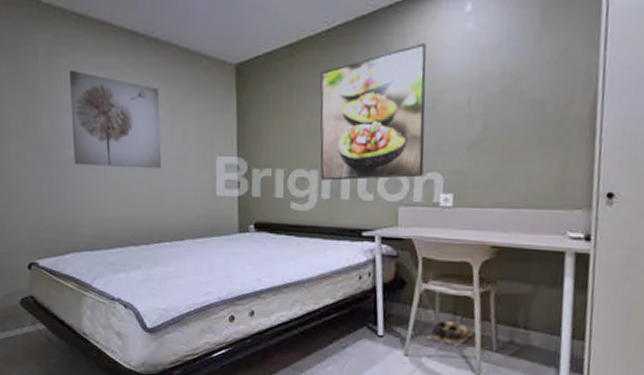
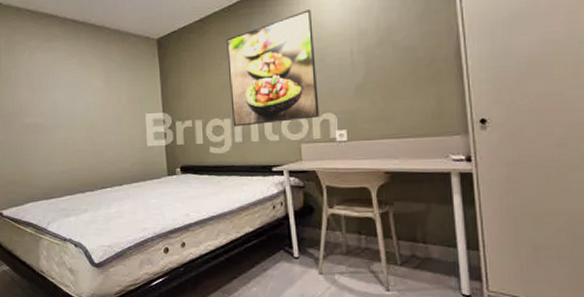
wall art: present [69,69,162,169] -> none [25,54,102,130]
shoes: present [425,321,472,347] -> none [336,241,377,263]

